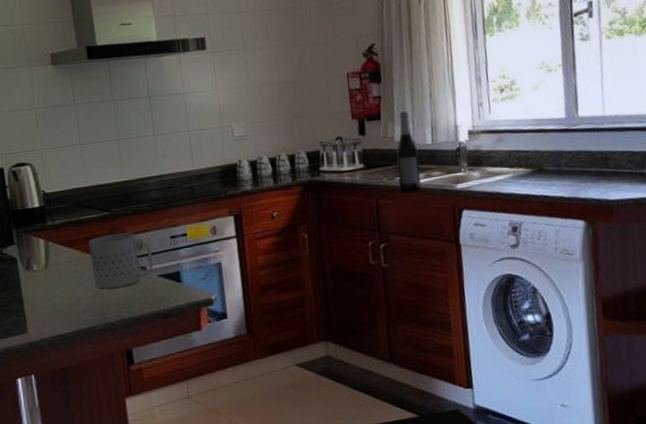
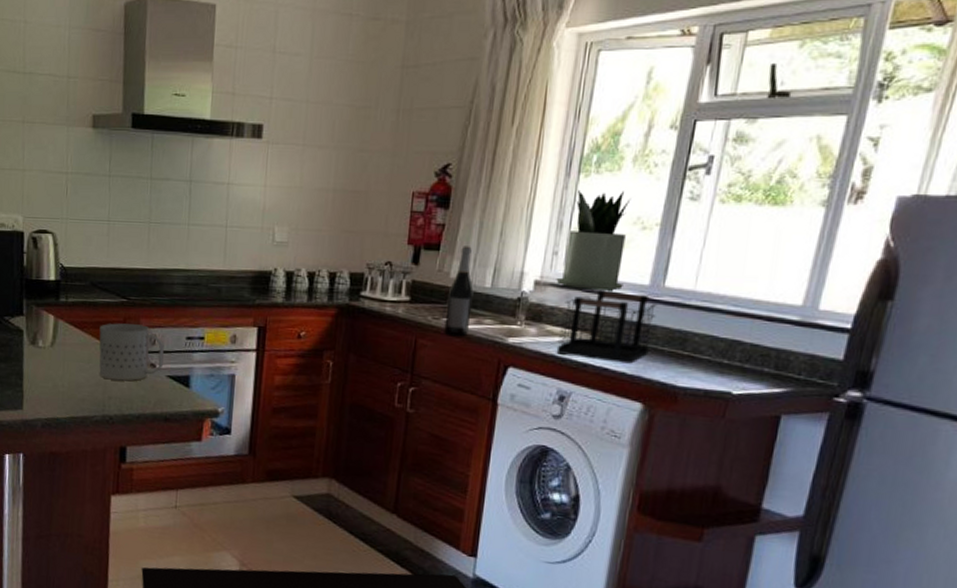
planter: none [486,42,544,132] -> present [556,189,631,291]
dish rack: none [497,127,579,191] -> present [556,290,658,364]

